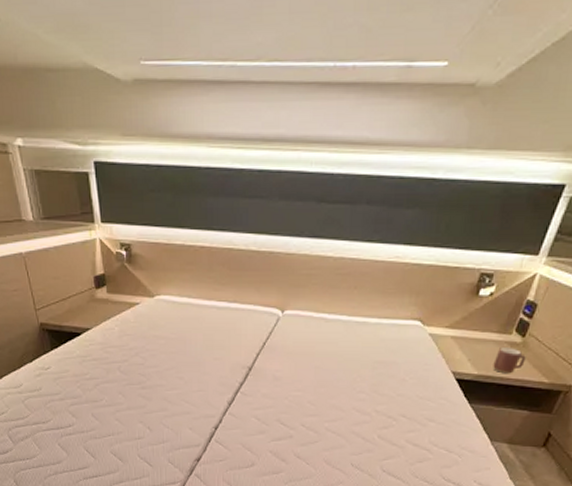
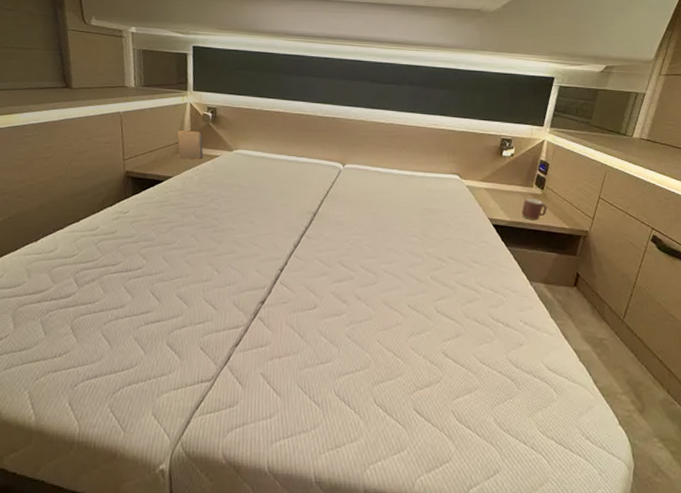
book: none [89,274,122,309] -> present [177,131,204,160]

